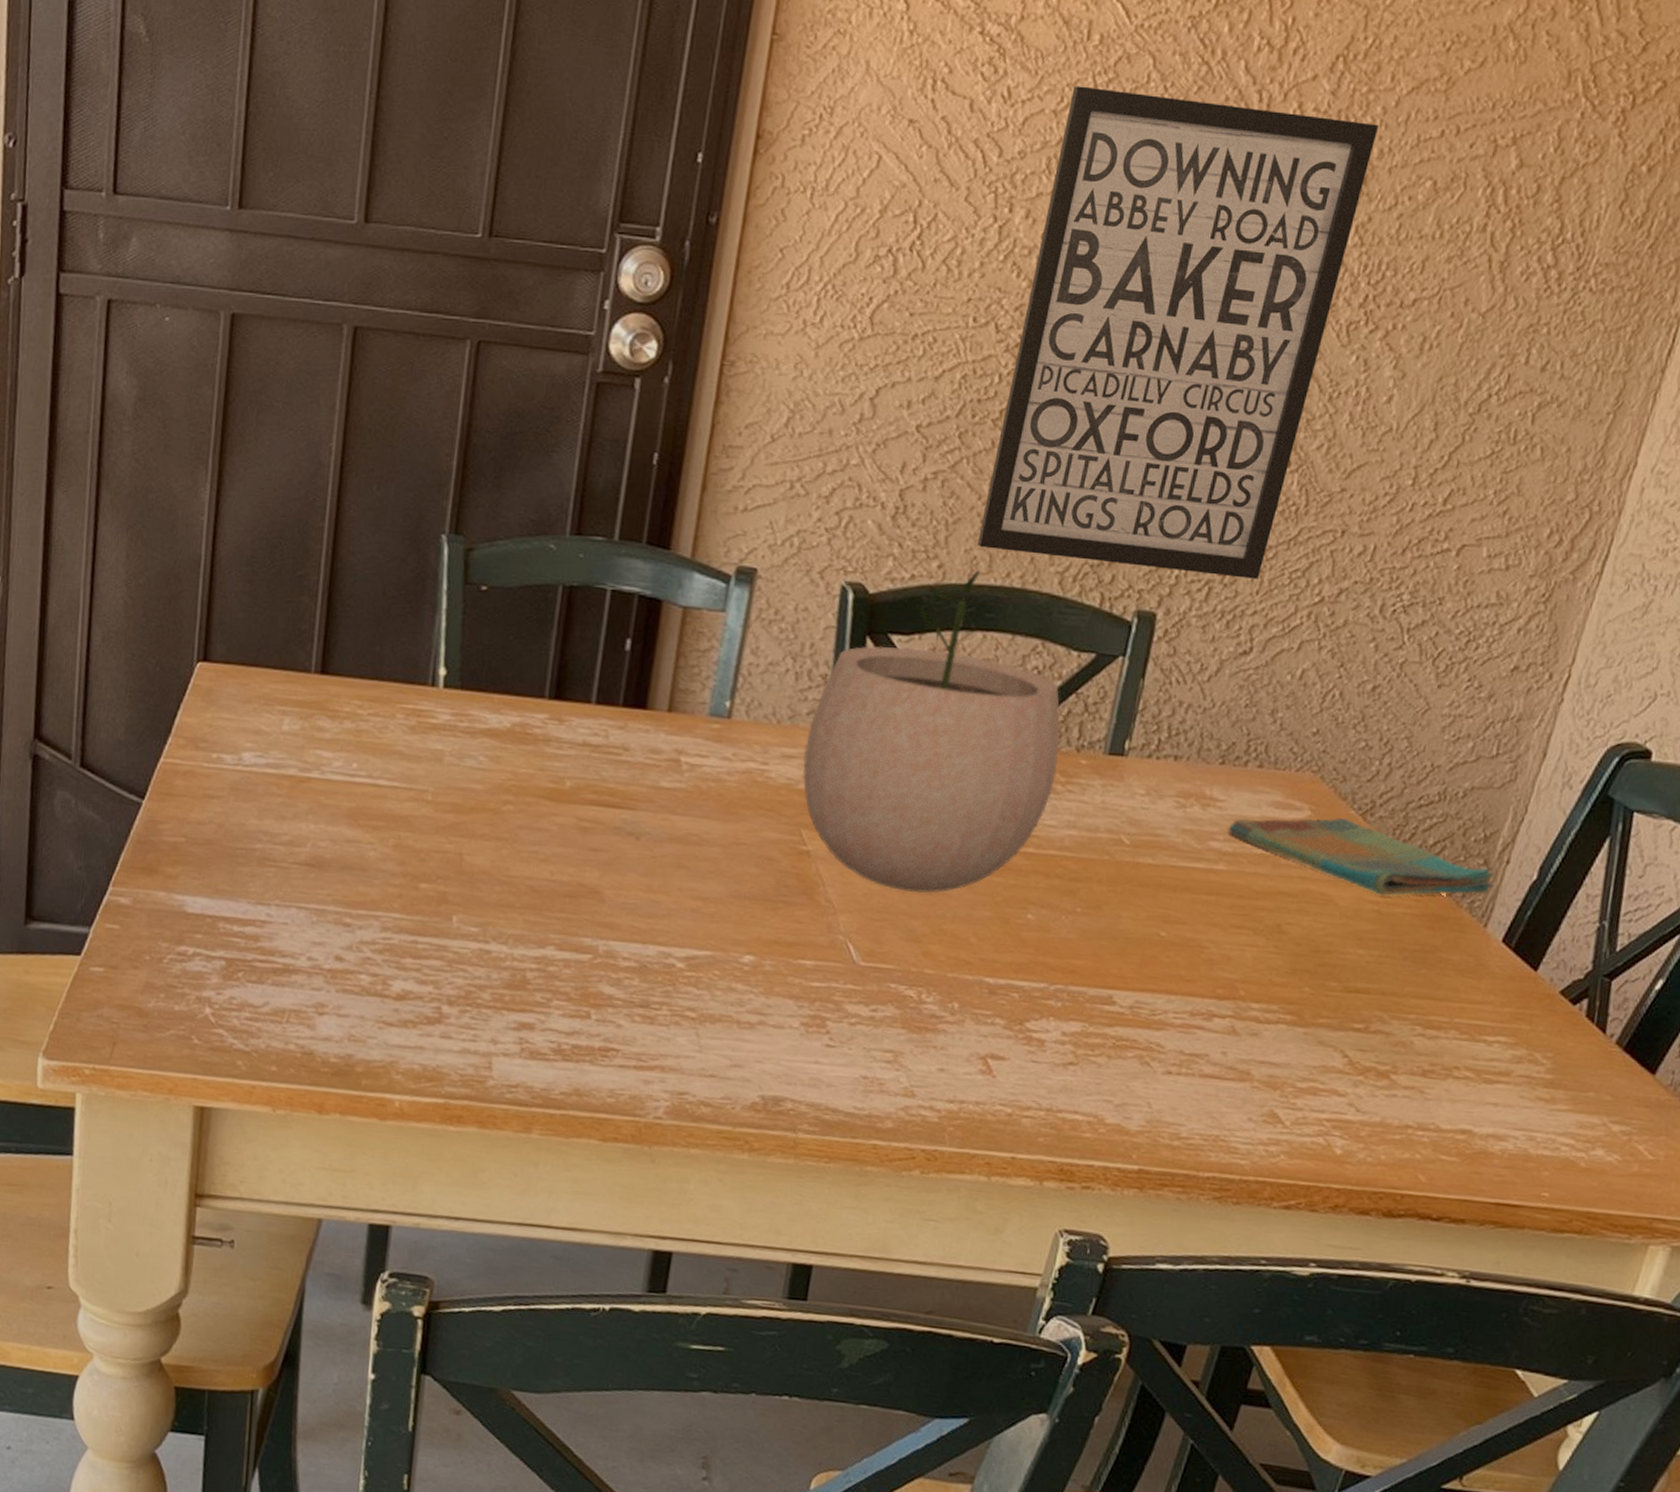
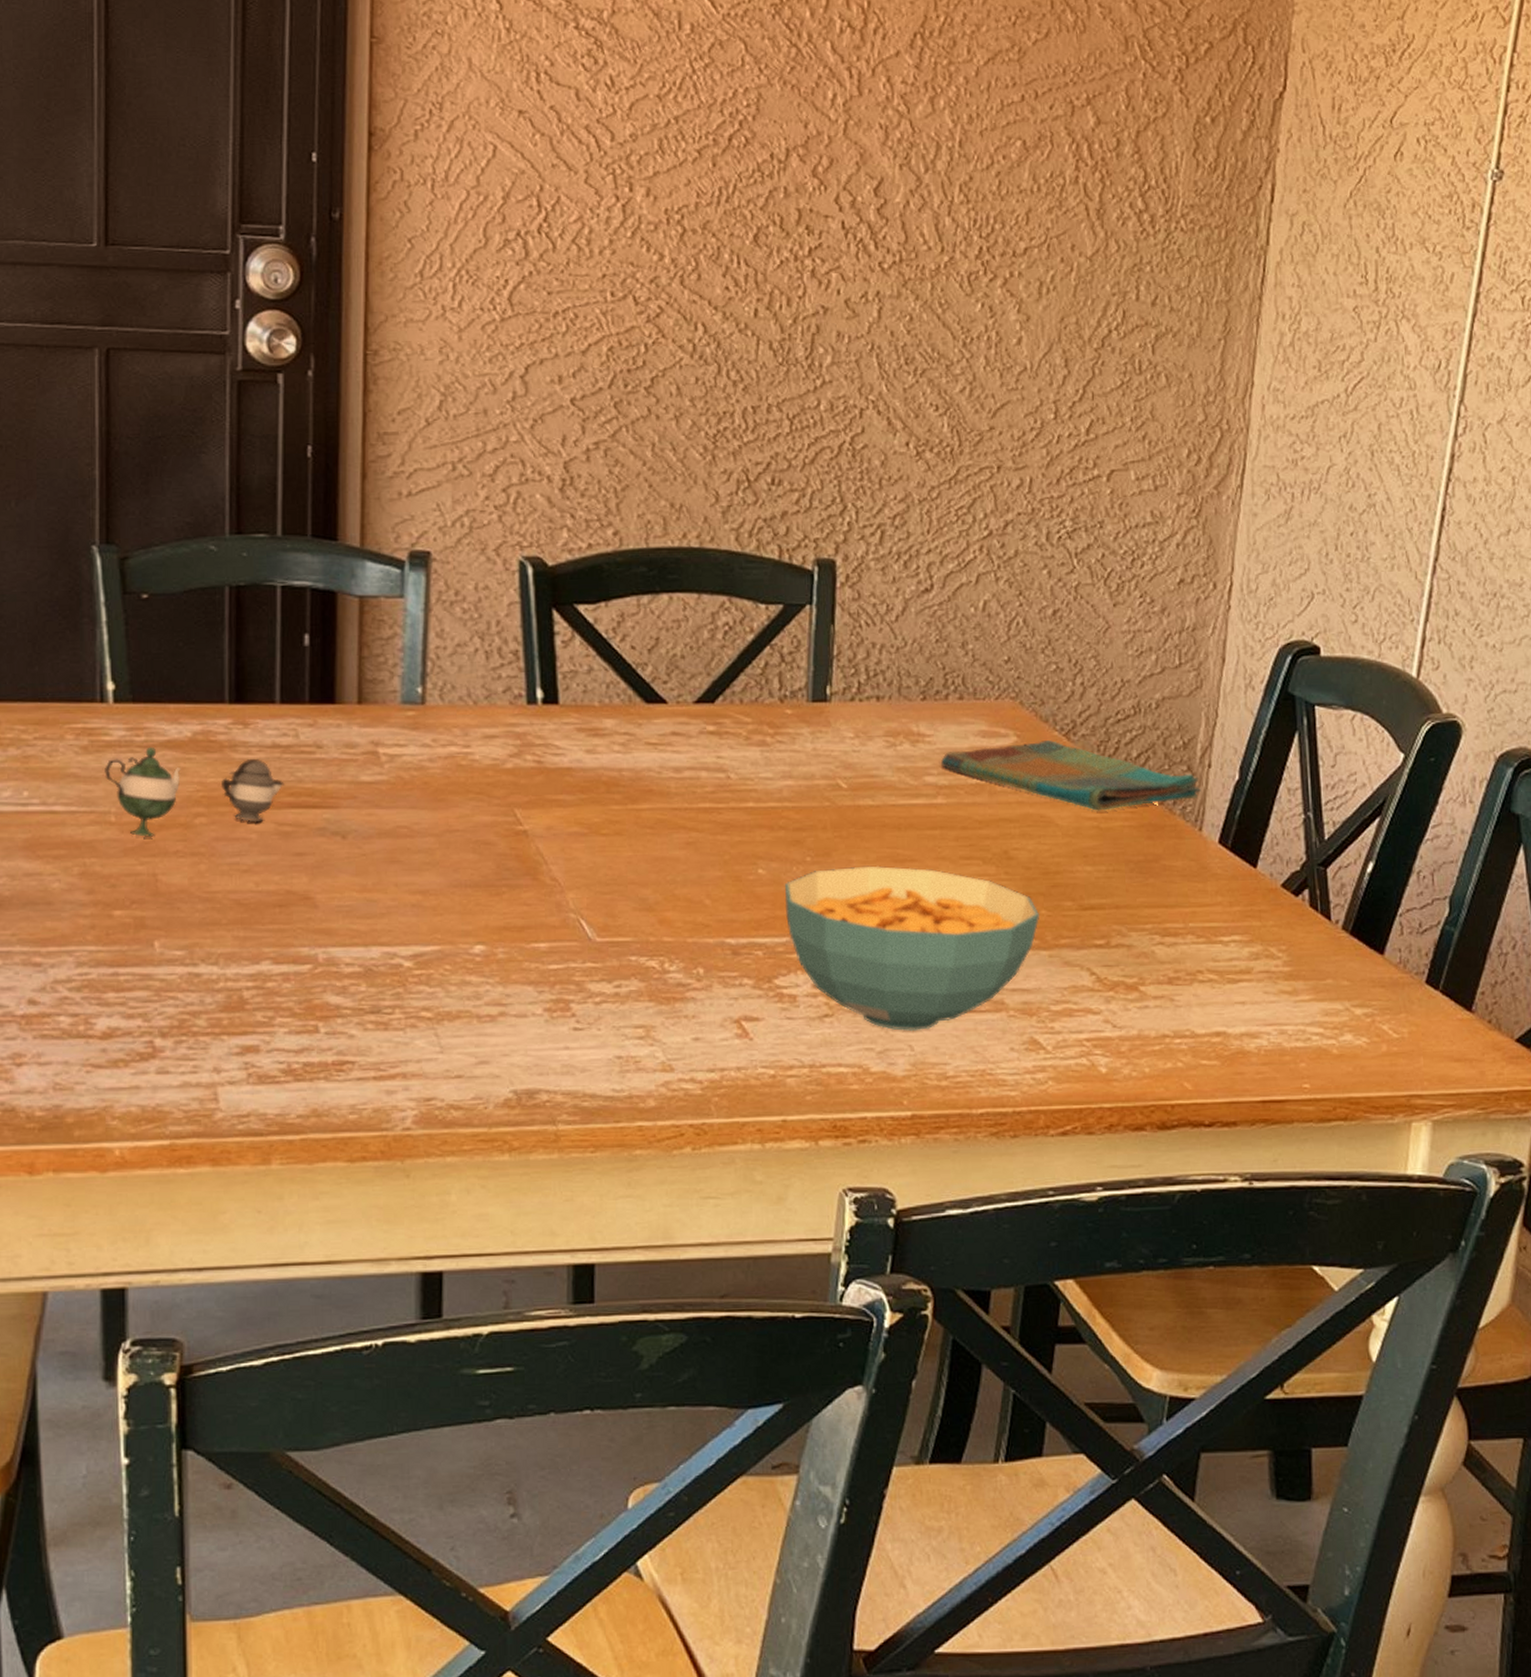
teapot: none [427,733,590,819] -> present [105,746,284,837]
plant pot: present [803,570,1061,894] -> none [505,533,764,861]
wall art: present [977,86,1378,579] -> none [649,71,964,519]
cereal bowl: none [1046,922,1303,1090] -> present [784,865,1040,1032]

